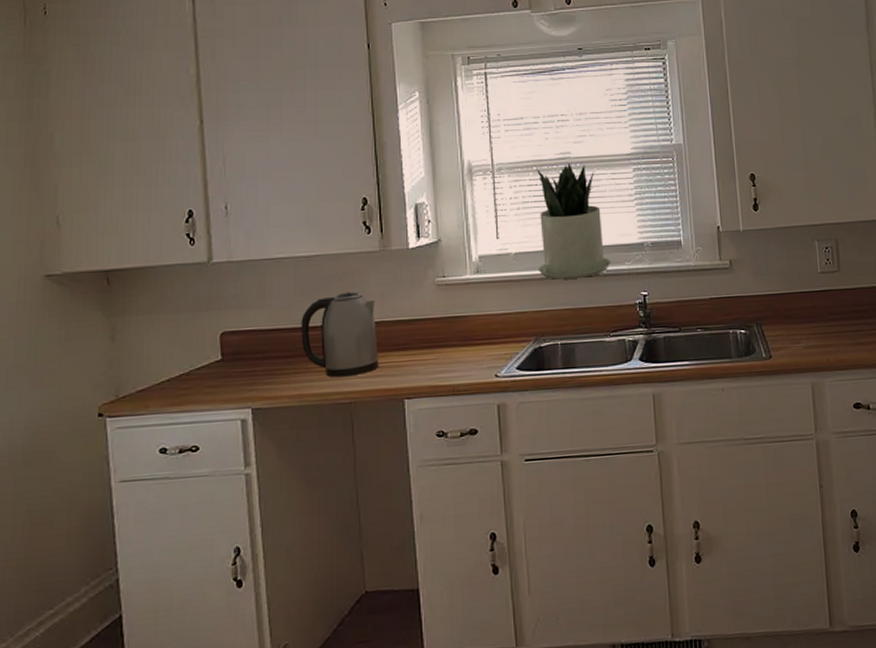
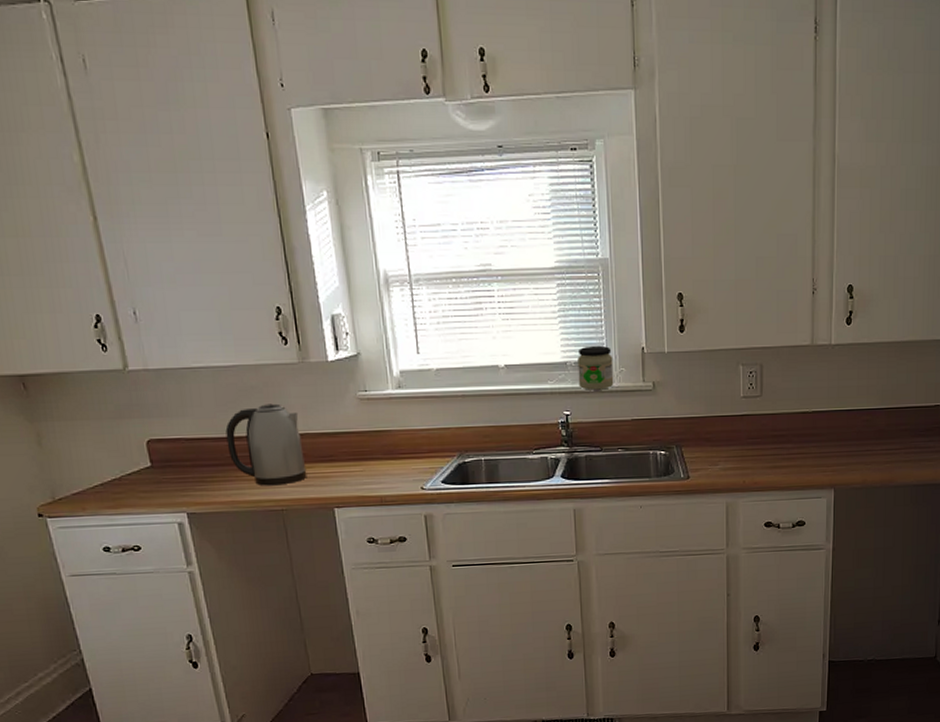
planter: present [537,163,612,279] -> none [456,275,534,397]
jar: none [654,225,691,270] -> present [577,345,614,390]

